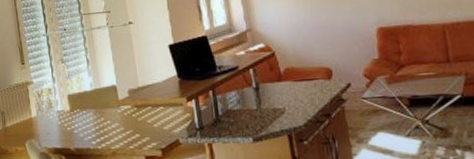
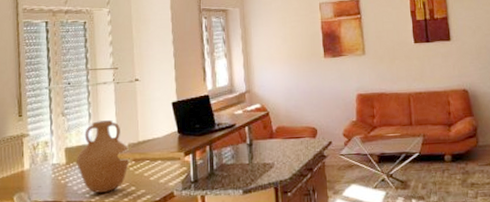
vase: none [80,66,132,140] -> present [77,120,130,193]

